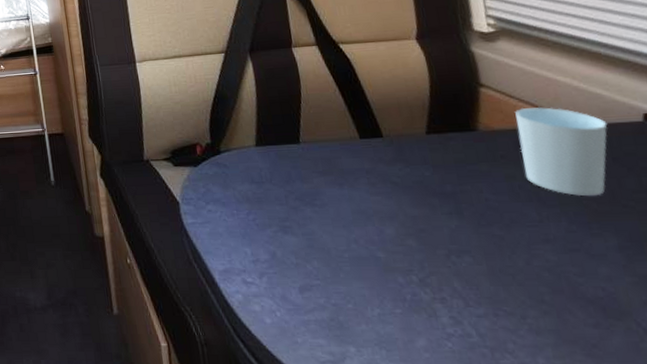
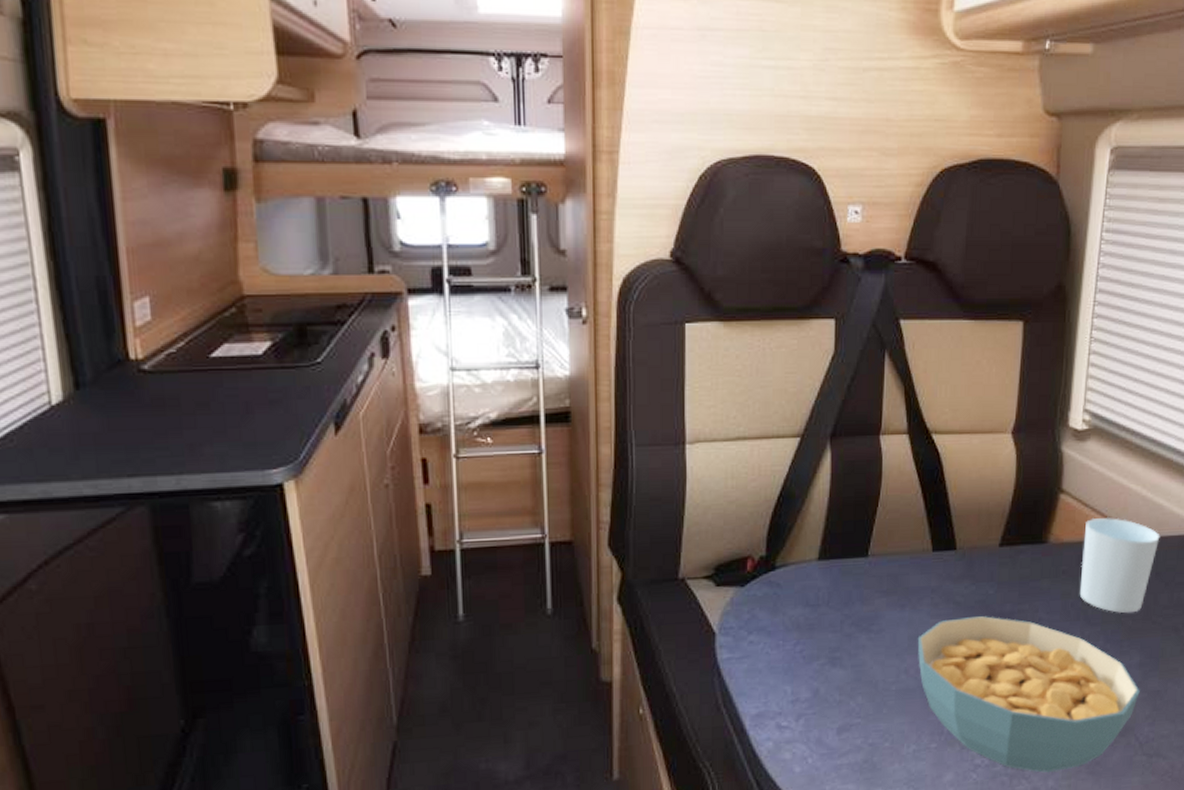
cereal bowl: none [361,194,628,349] -> present [917,615,1140,773]

